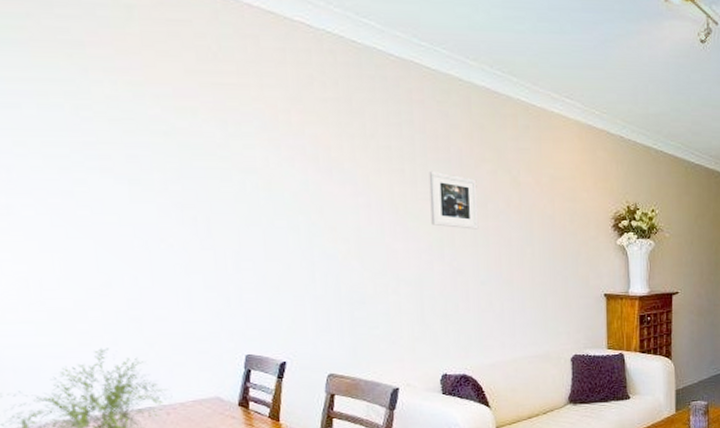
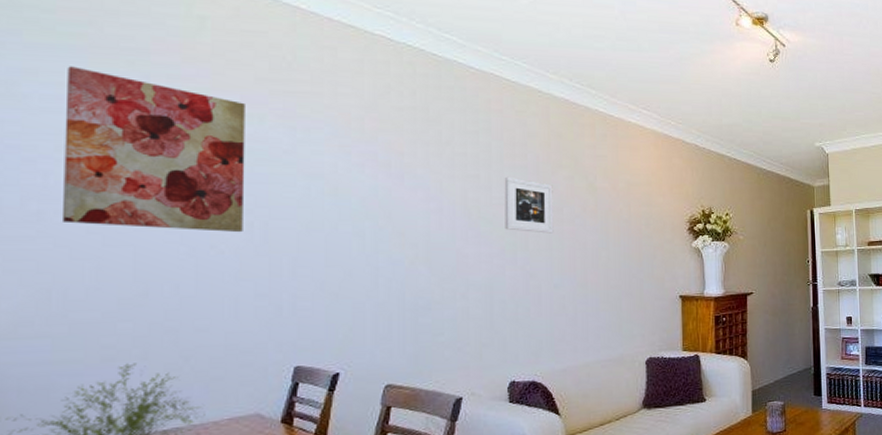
wall art: none [13,60,188,227] -> present [61,66,245,233]

